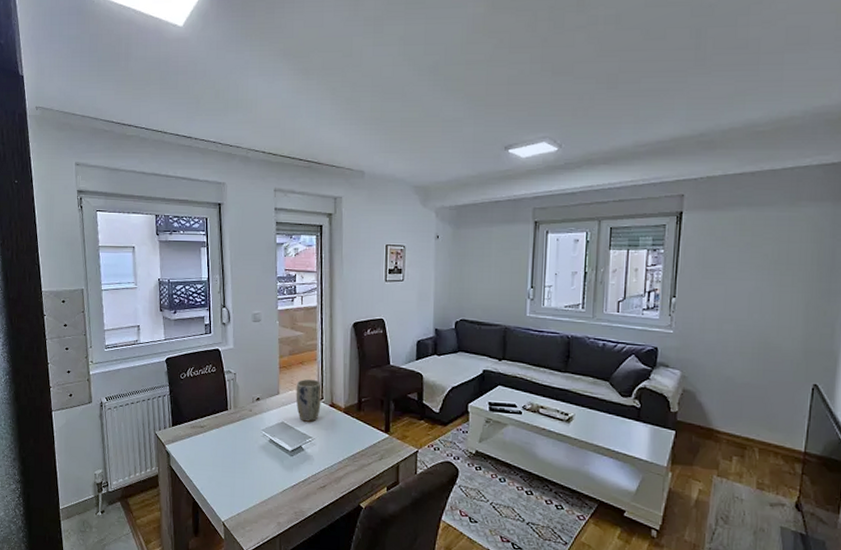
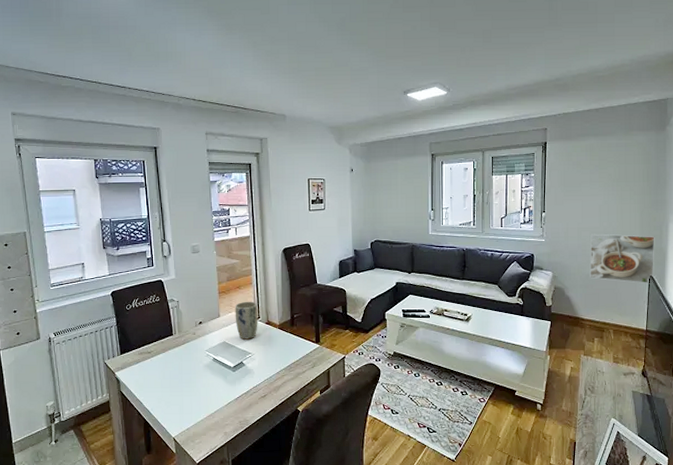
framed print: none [731,327,824,395] -> present [590,233,655,284]

